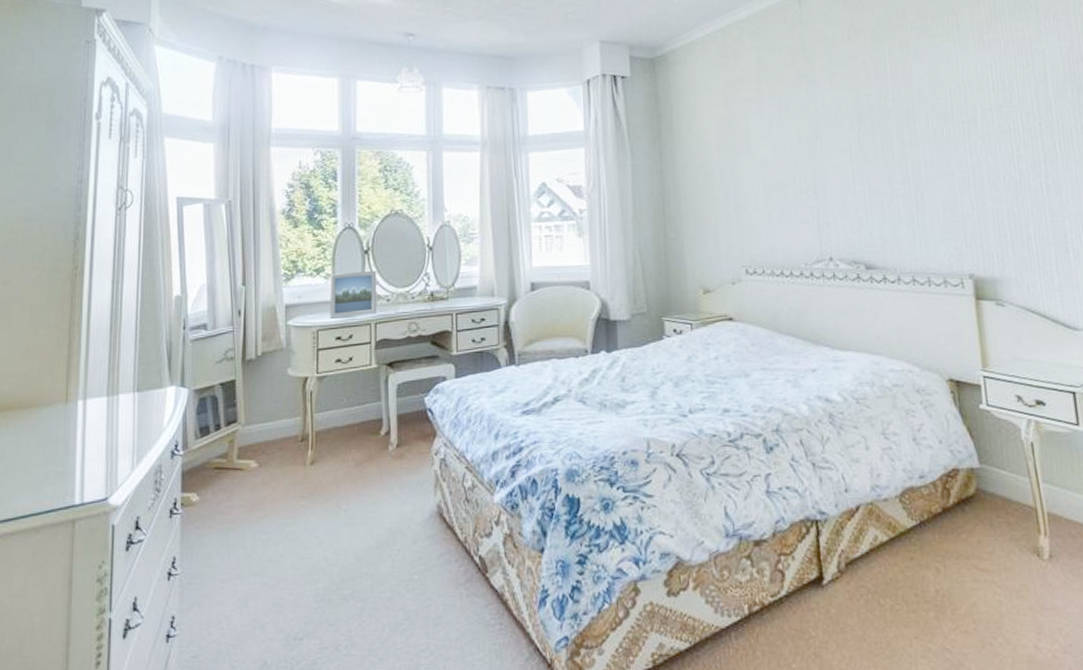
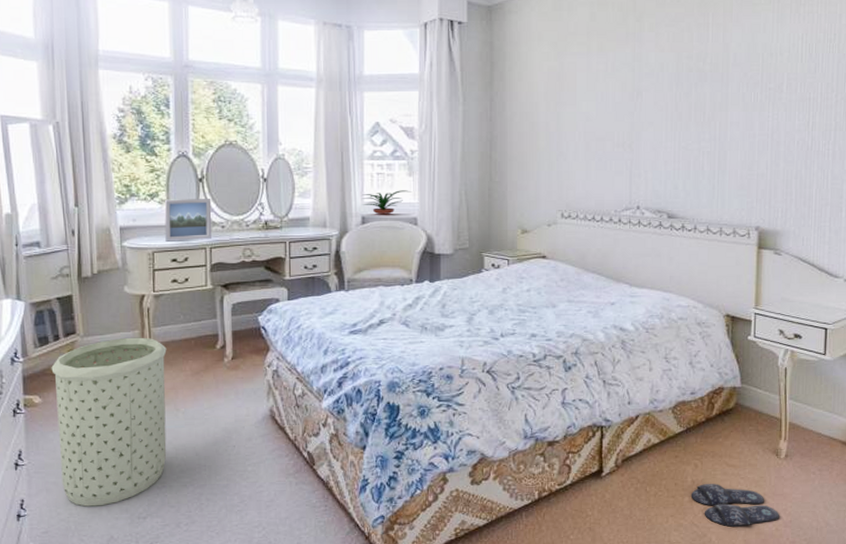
laundry basket: none [211,424,329,625] -> present [51,337,167,507]
plant: none [530,252,582,280] -> present [362,190,412,215]
slippers: none [936,594,1055,653] -> present [691,484,779,527]

